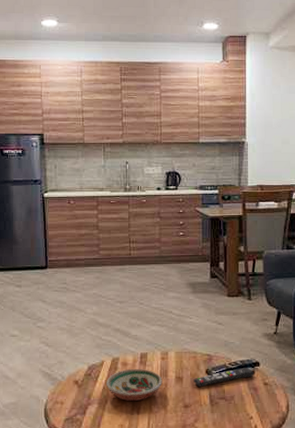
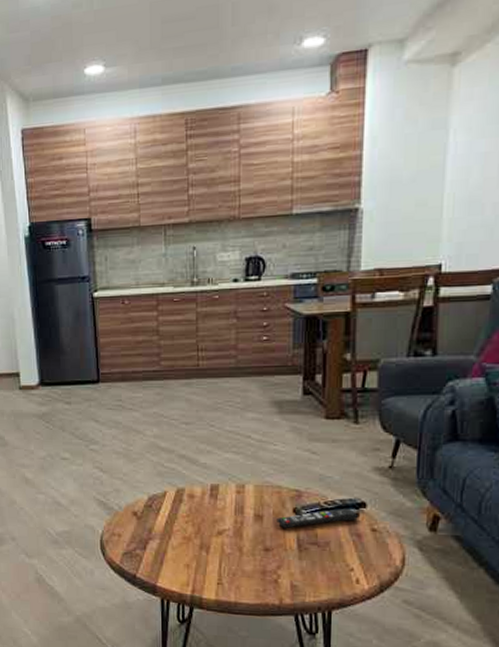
decorative bowl: present [106,369,163,401] -> none [170,502,238,539]

